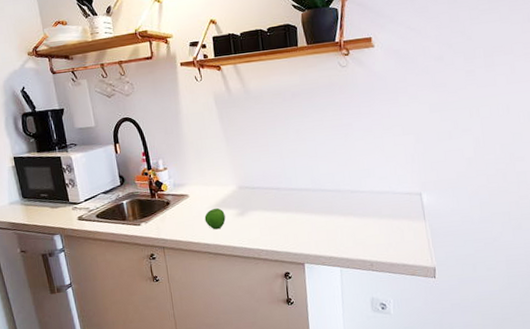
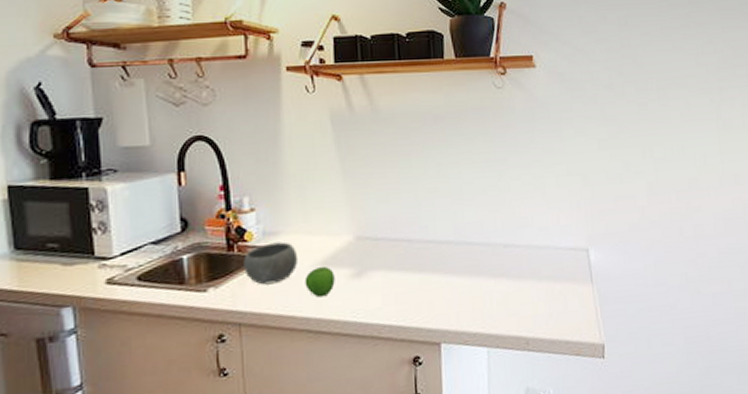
bowl: none [162,191,199,221] -> present [243,242,299,285]

